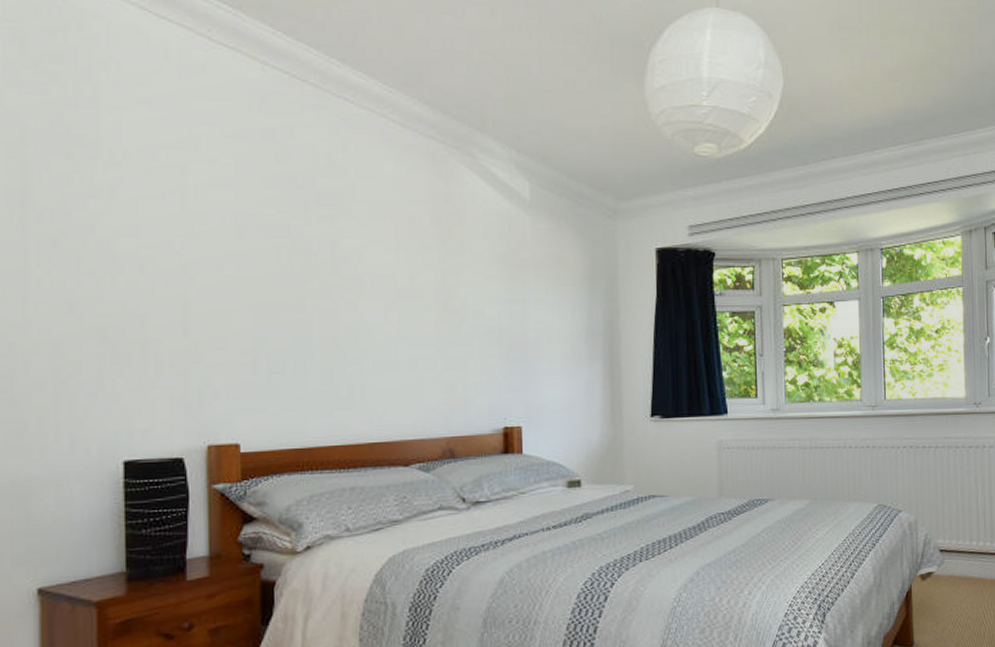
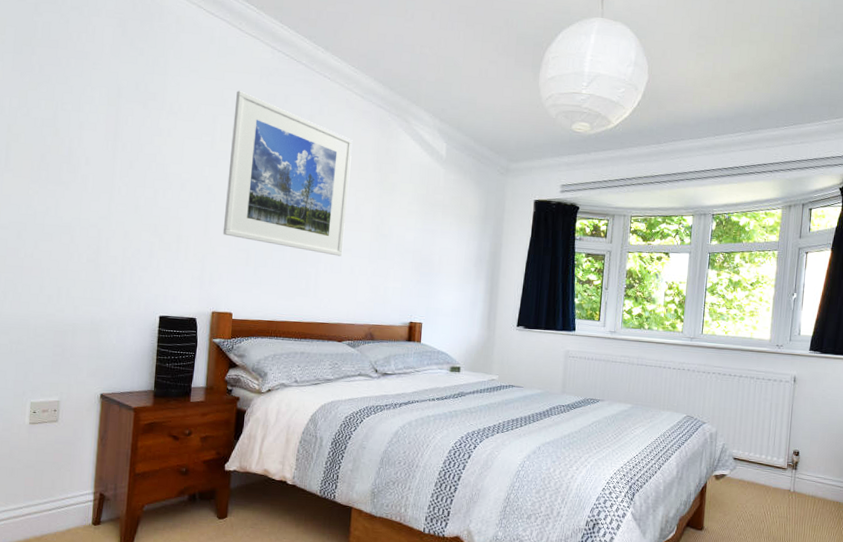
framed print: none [212,126,398,348] -> present [222,91,353,257]

